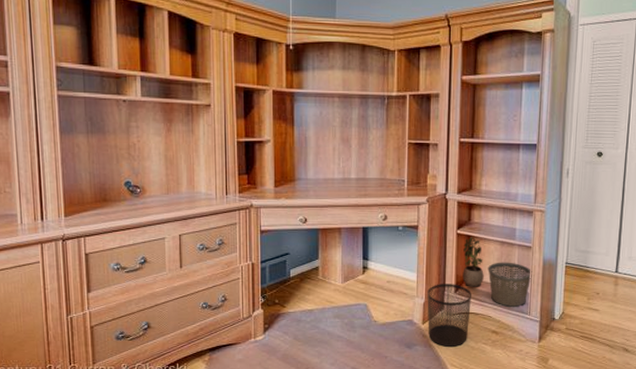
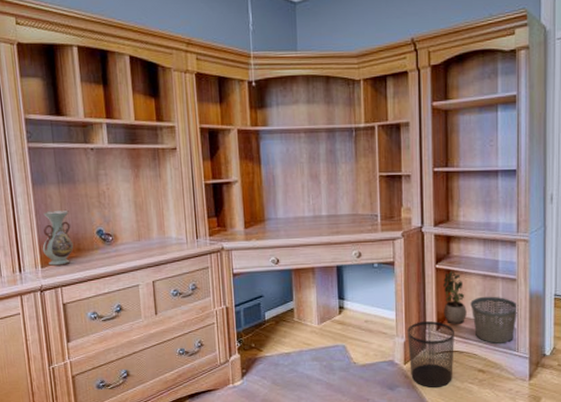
decorative vase: none [66,159,100,216] -> present [42,209,74,267]

